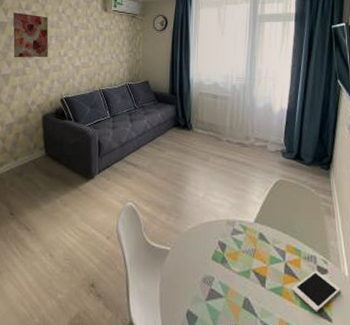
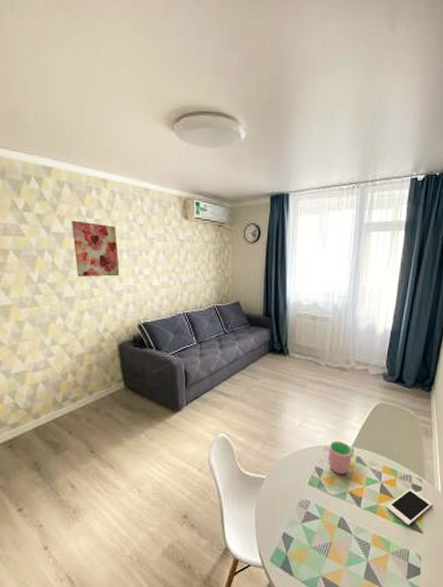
cup: none [231,215,257,251] -> present [328,441,355,475]

